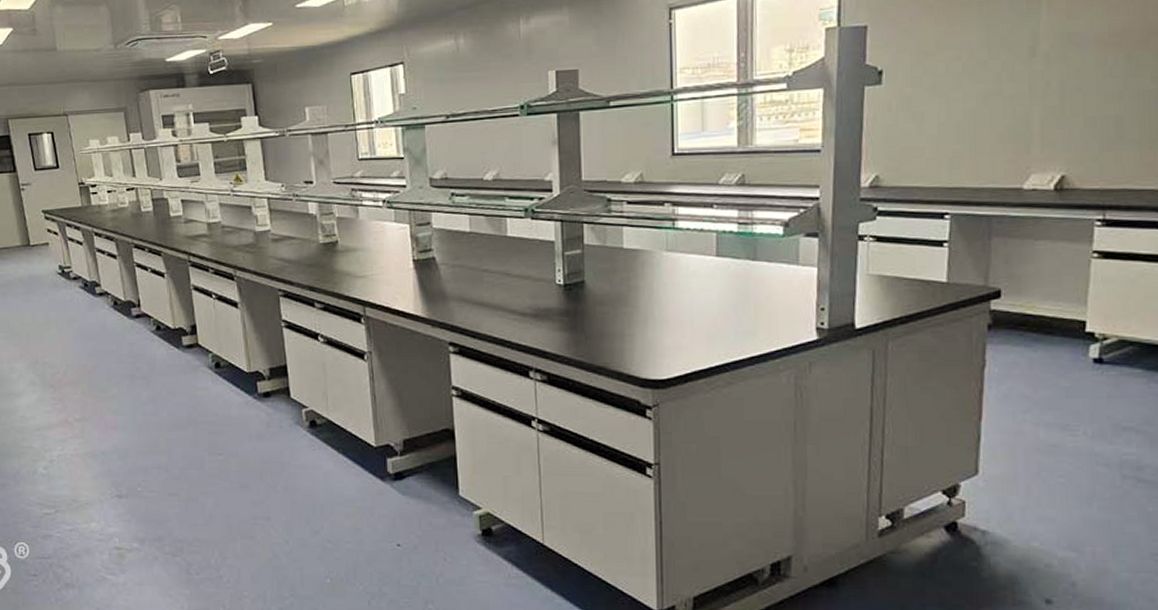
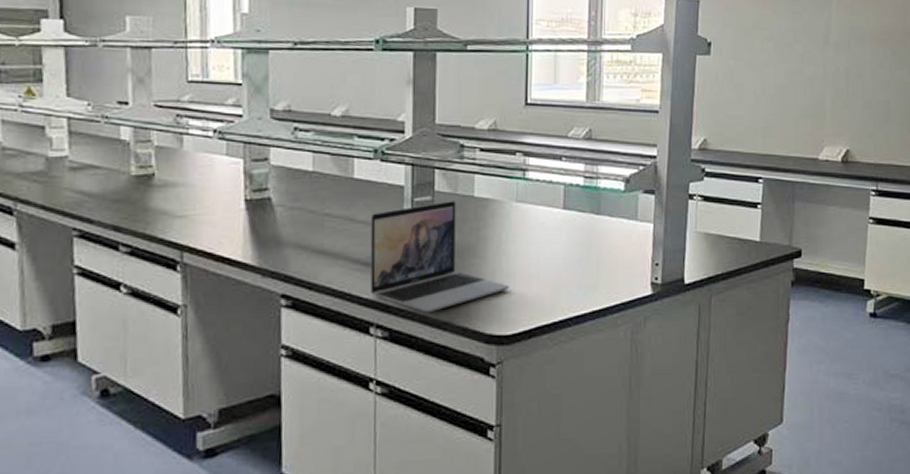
laptop: none [524,253,662,358] -> present [370,201,509,313]

